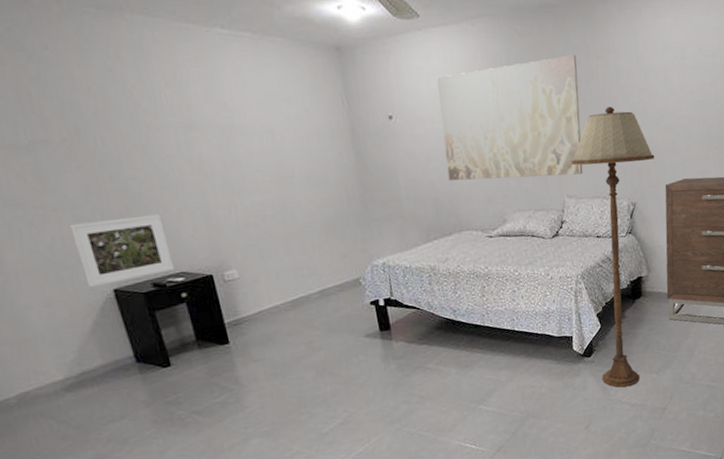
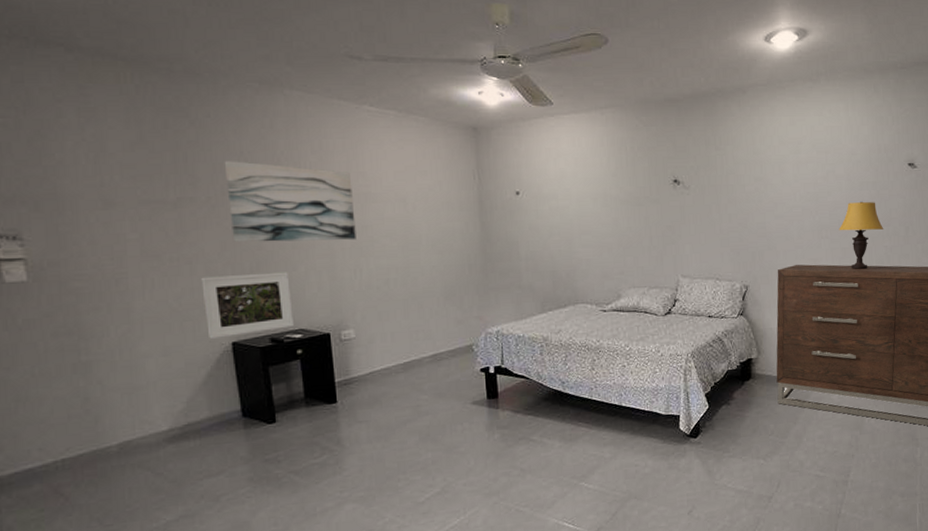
wall art: none [72,96,227,185] -> present [224,160,356,242]
wall art: present [436,55,583,181] -> none [564,145,698,256]
floor lamp: present [571,106,655,388] -> none [687,193,768,472]

